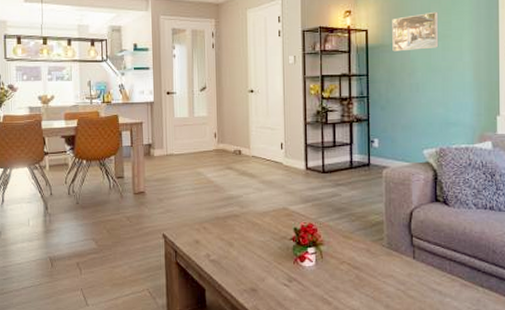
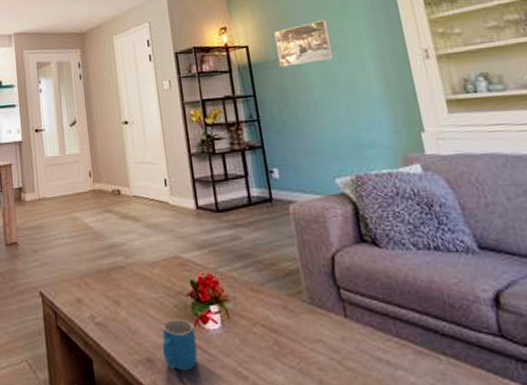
mug: none [264,257,294,298] -> present [162,318,198,371]

